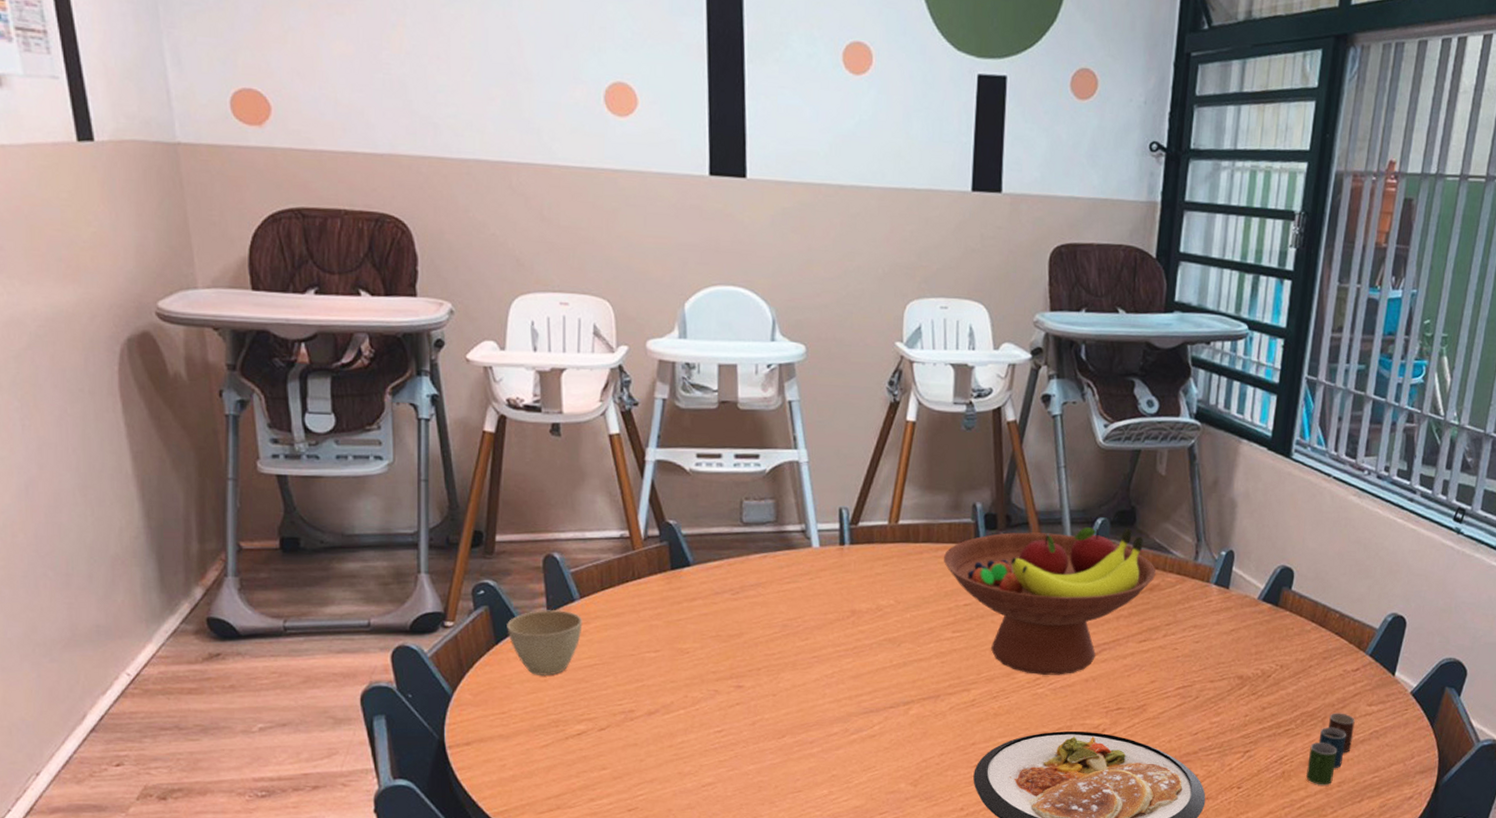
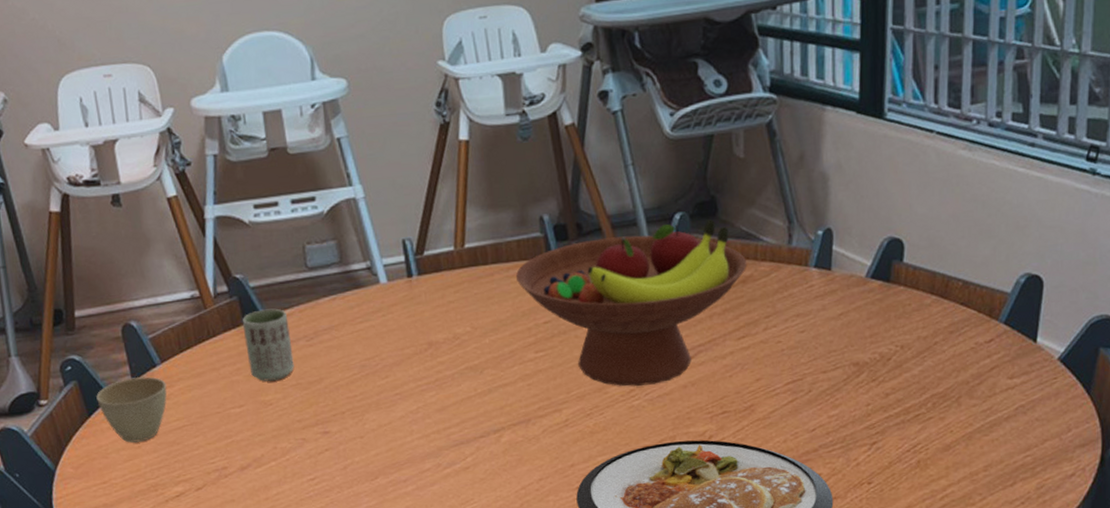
cup: none [669,558,717,630] -> present [242,308,295,382]
cup: present [1306,713,1355,785] -> none [945,390,996,472]

